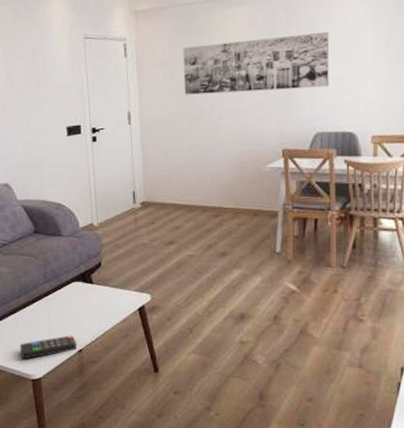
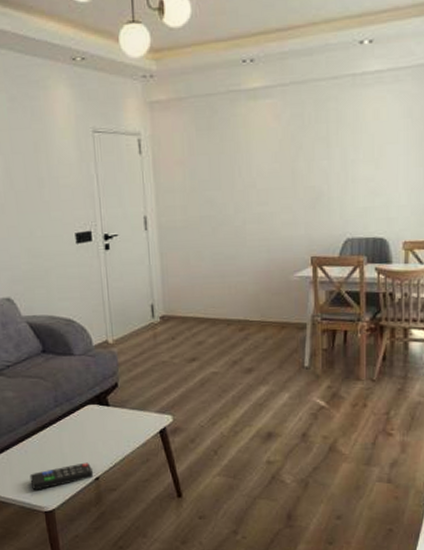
wall art: present [183,31,330,95] -> none [203,128,361,198]

